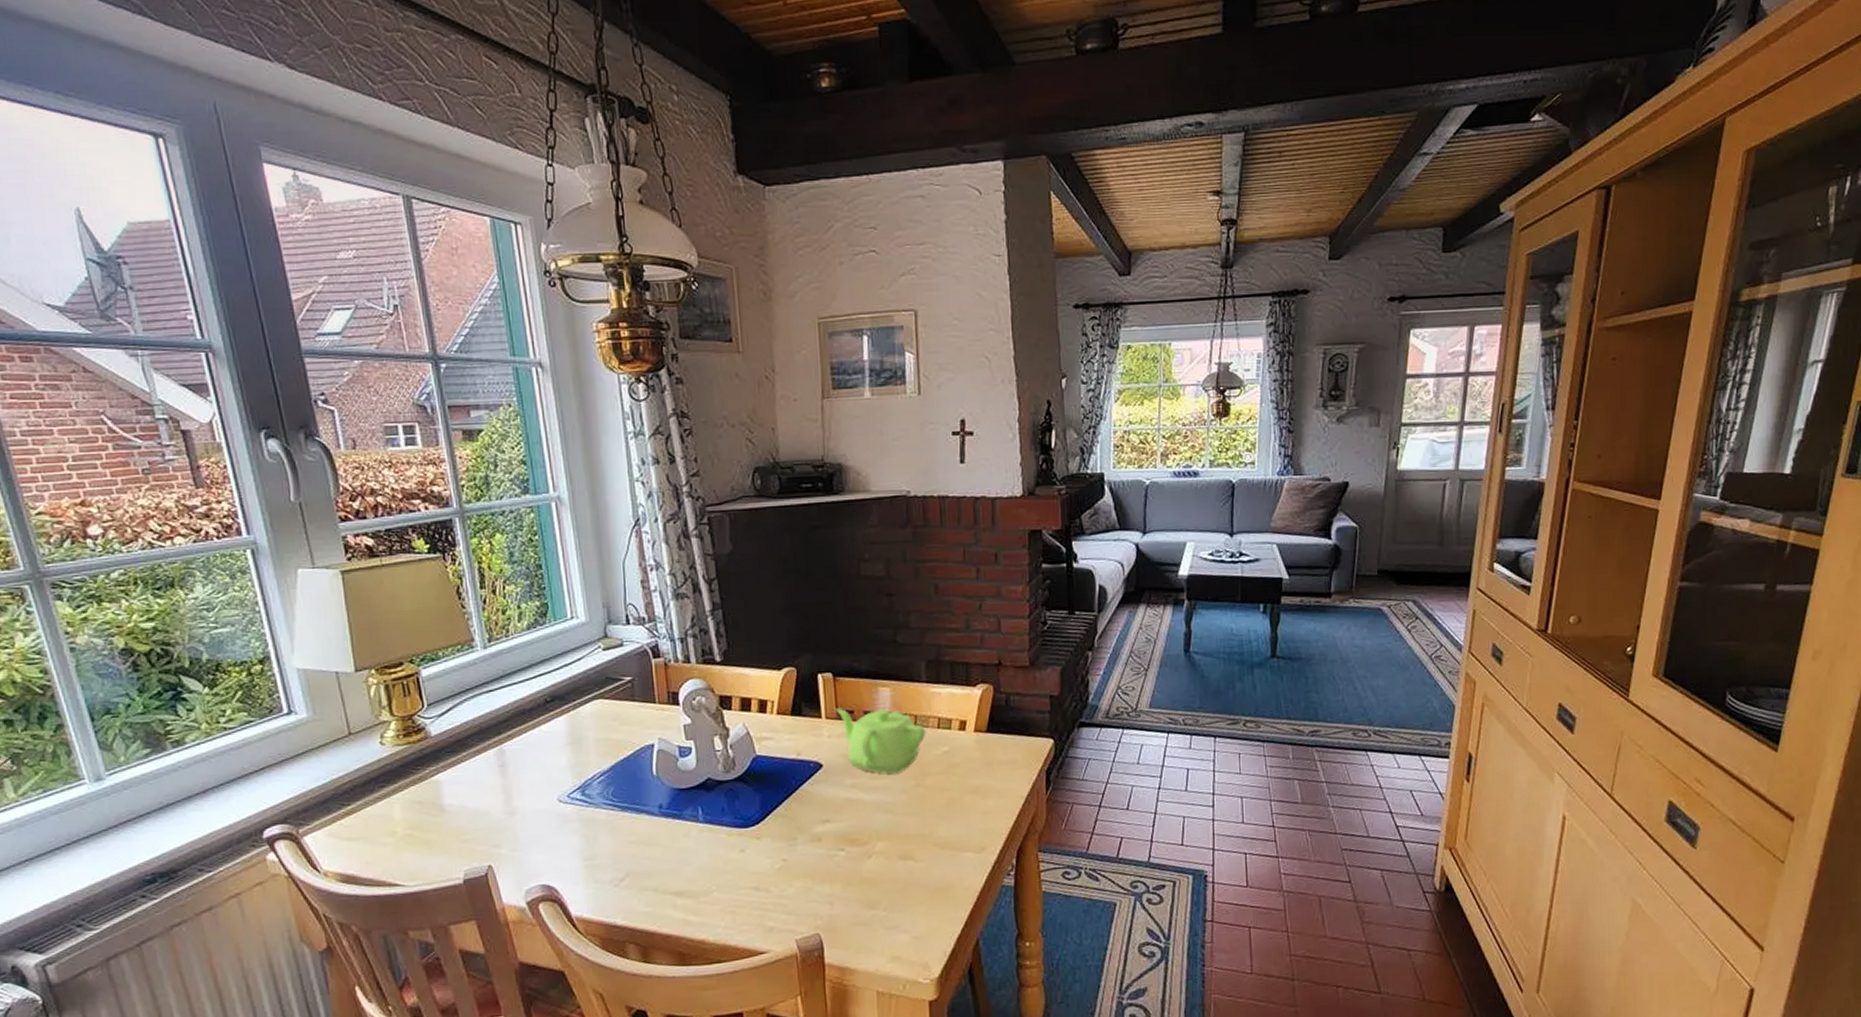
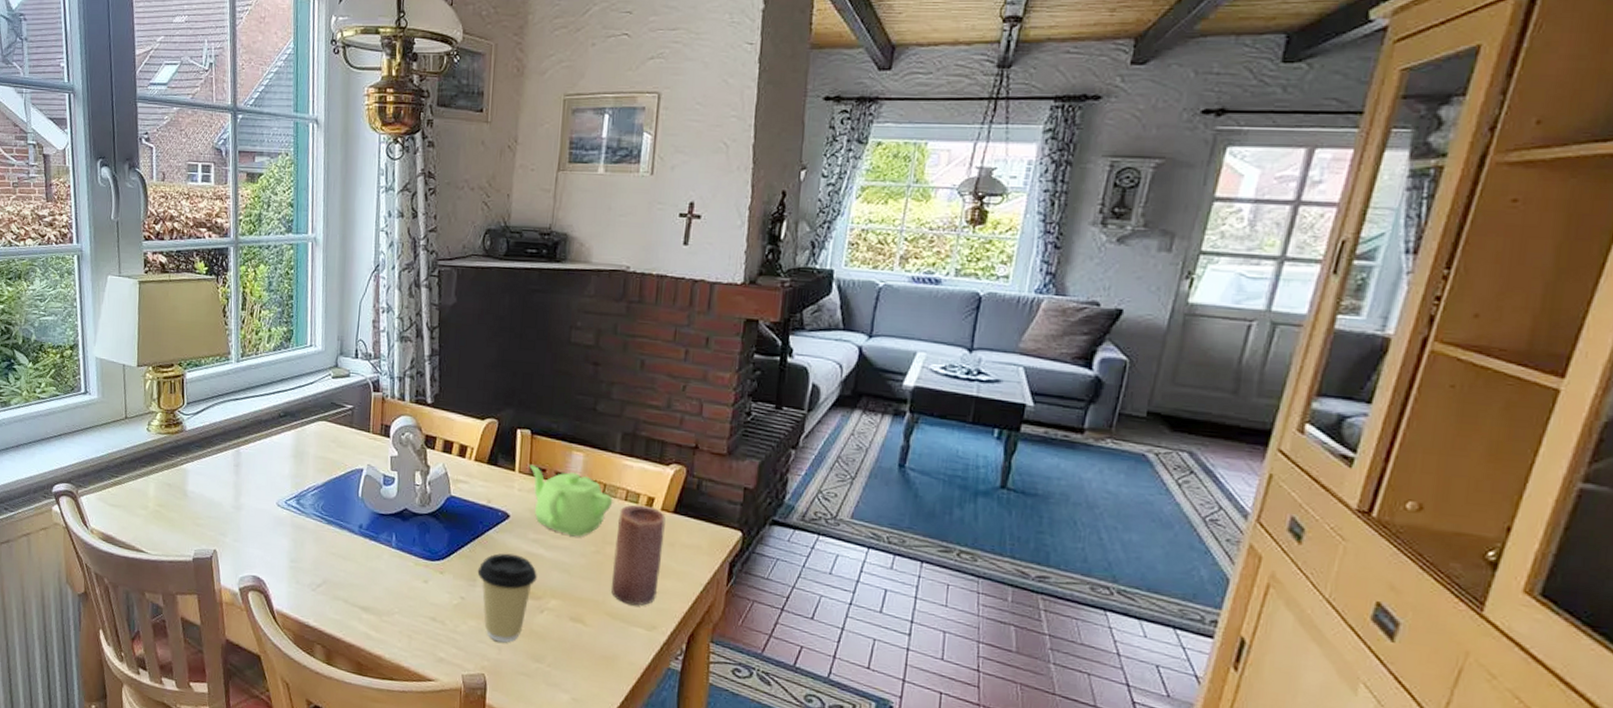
coffee cup: none [796,803,860,897] -> present [477,553,537,643]
candle: none [934,730,982,831] -> present [611,504,666,606]

